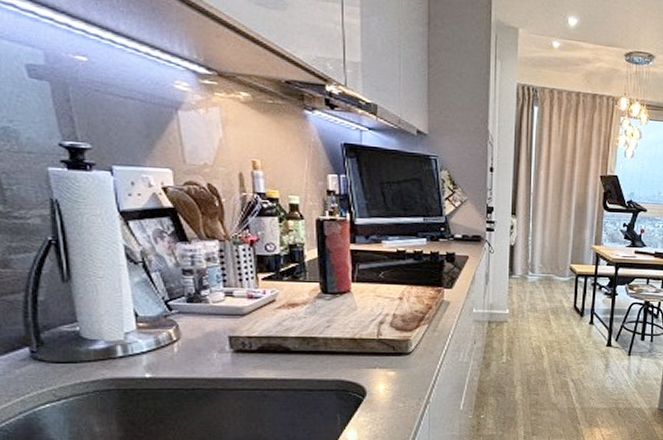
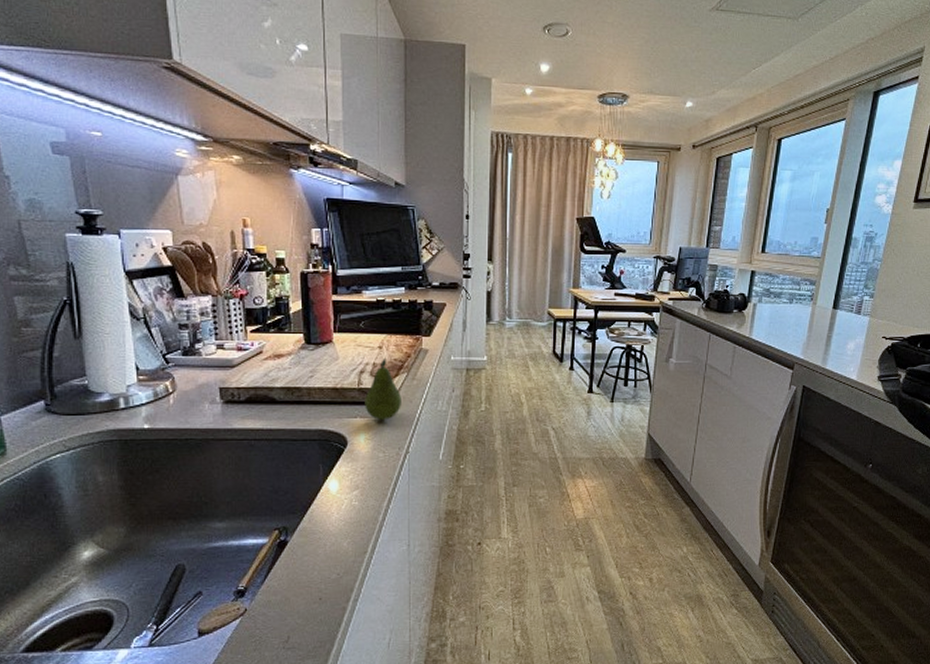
fruit: none [384,310,422,372] -> present [365,359,401,421]

